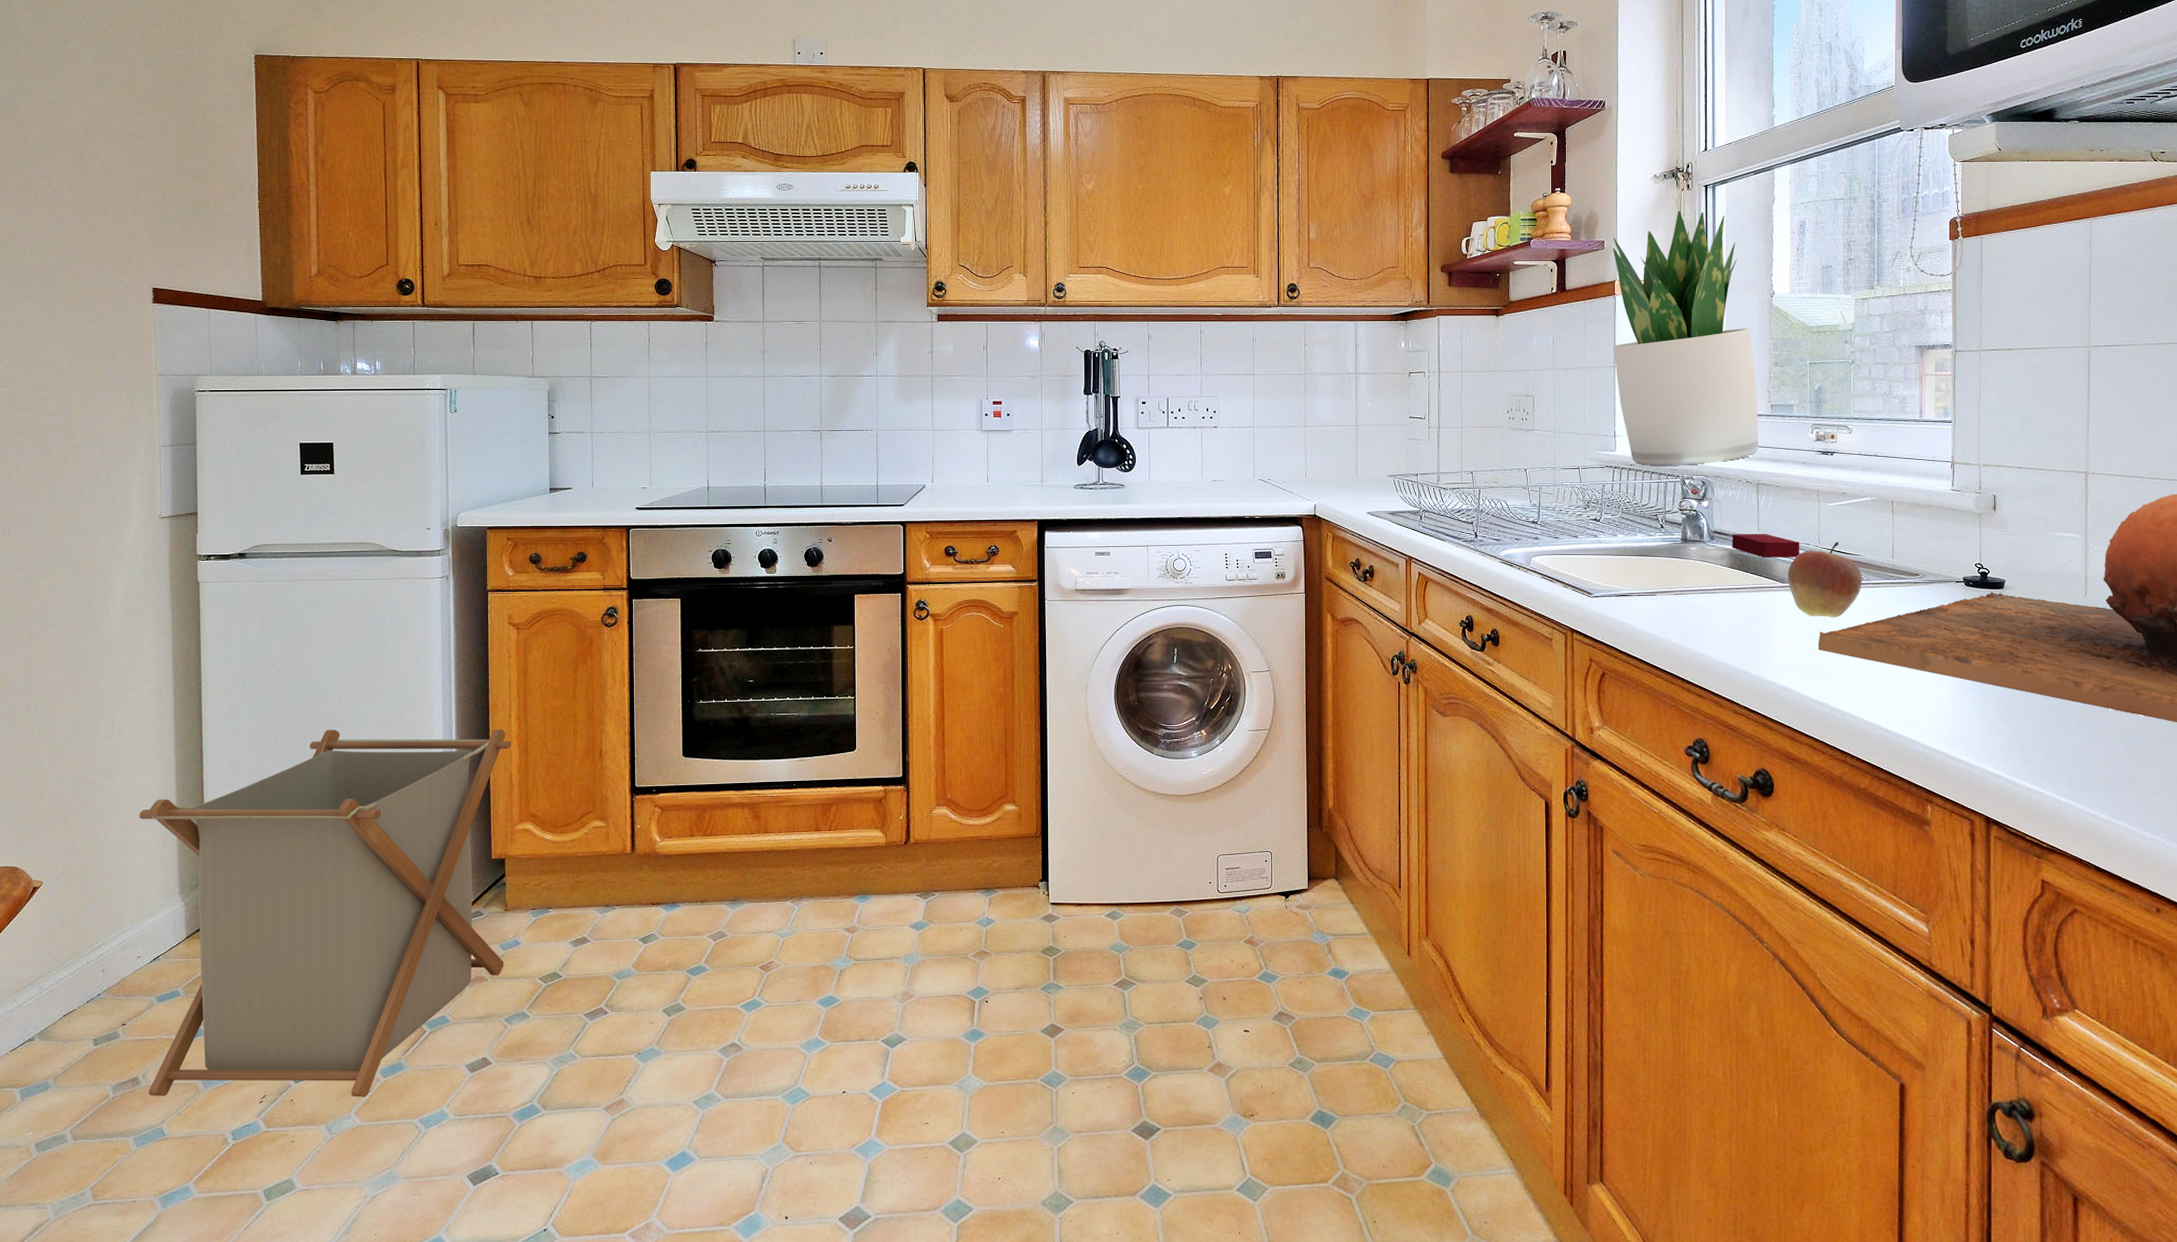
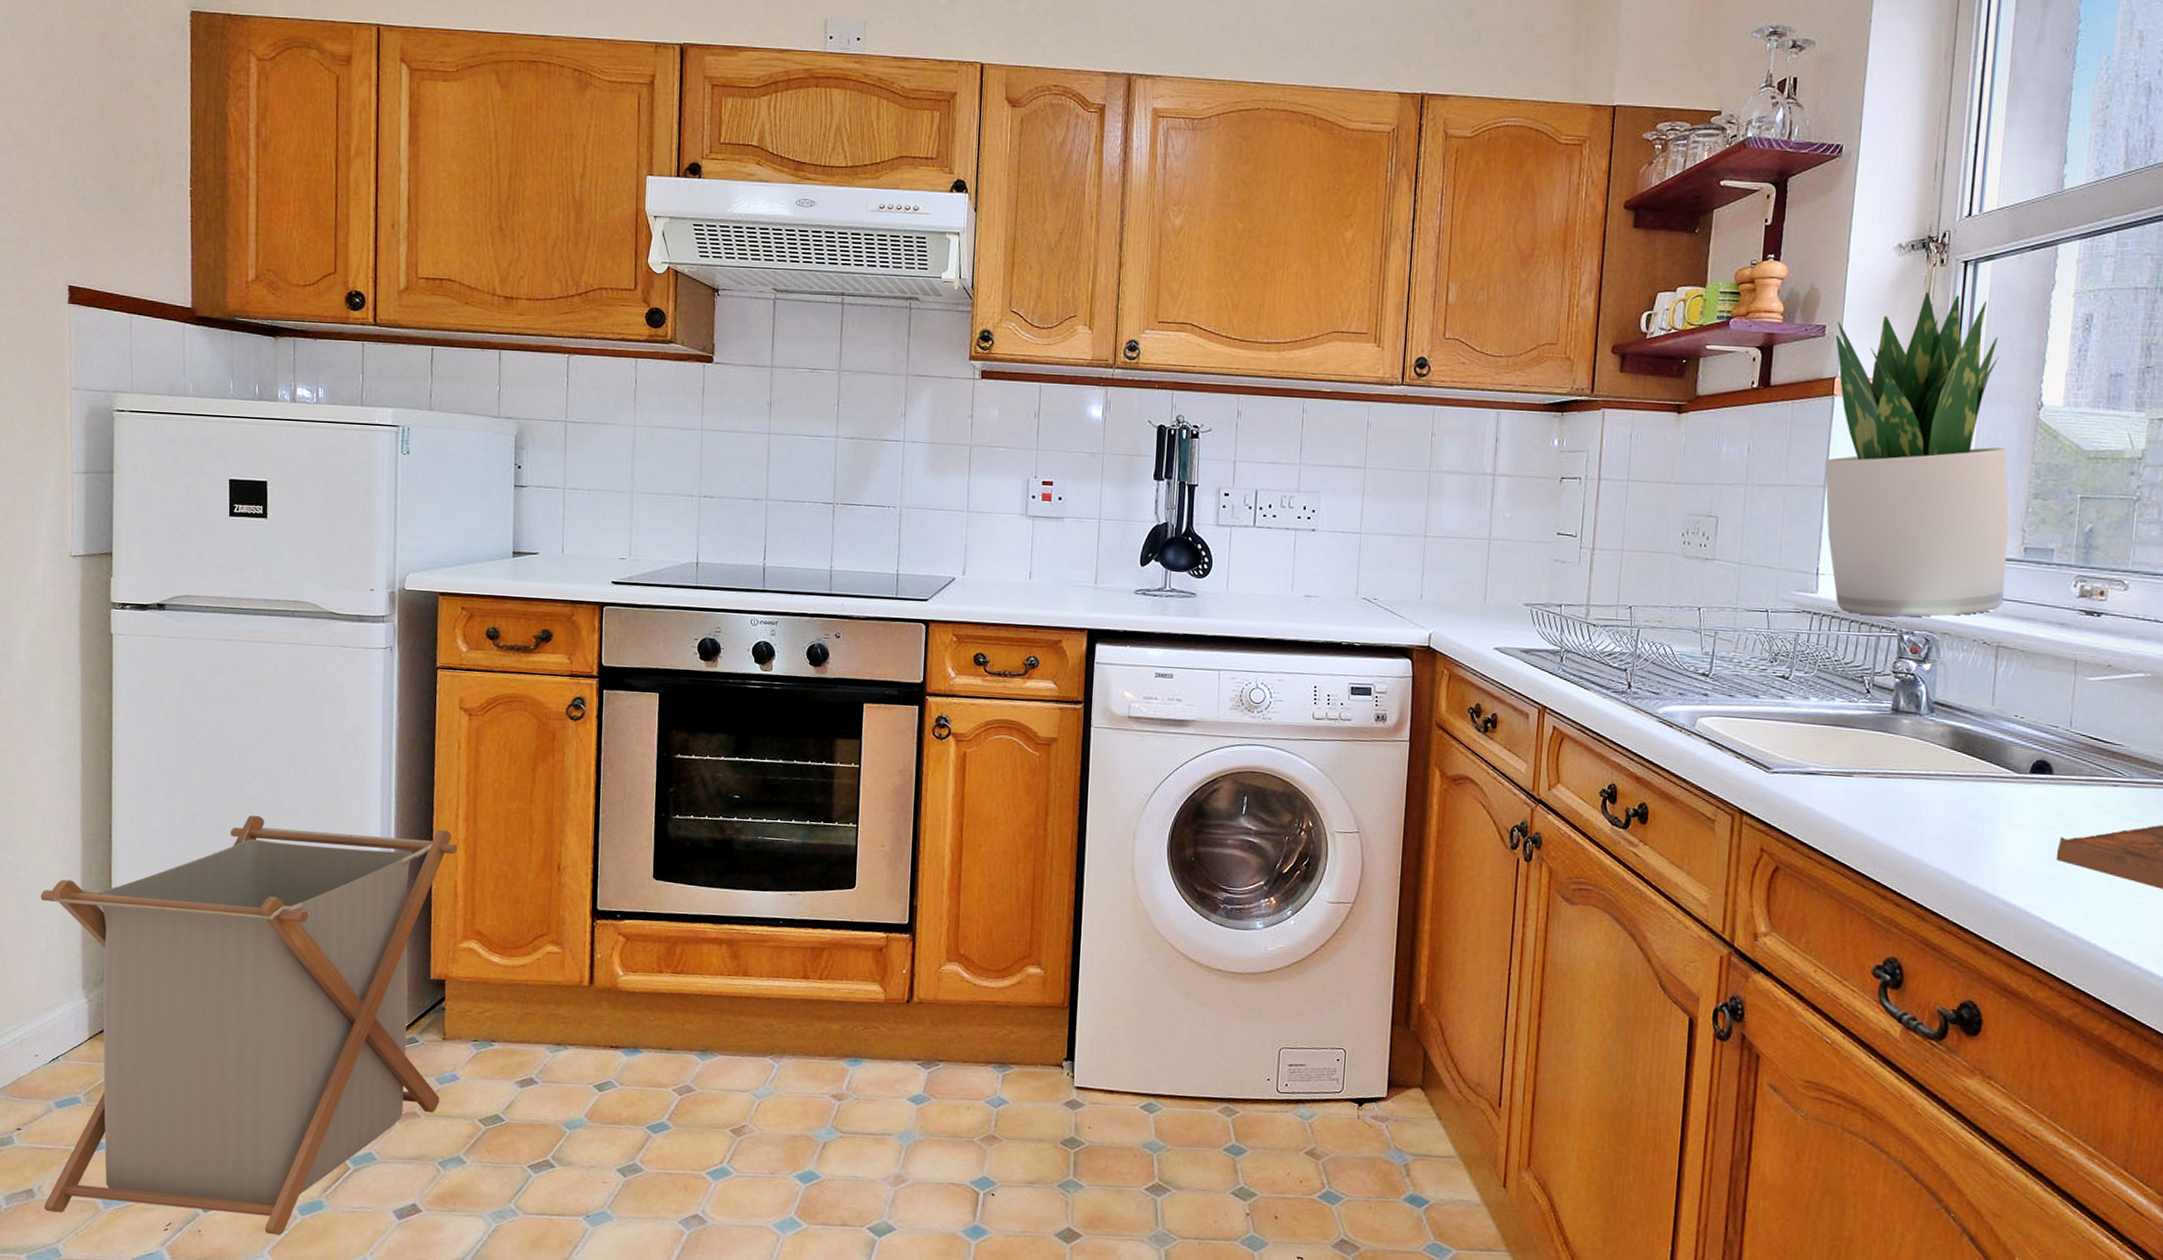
sponge: present [1731,533,1800,558] -> none [1956,706,2046,743]
fruit: present [1787,541,1863,618] -> none [2024,726,2124,822]

